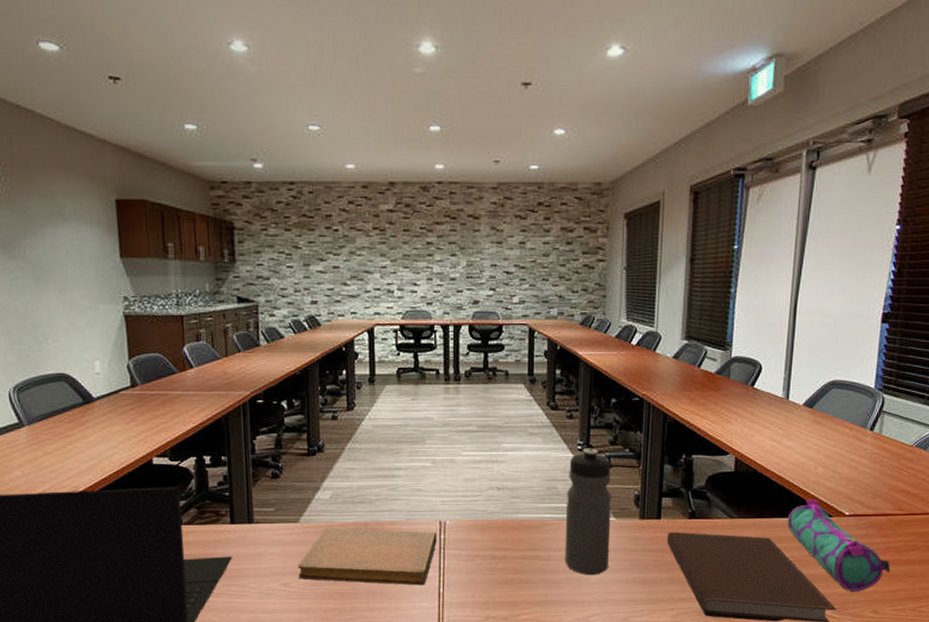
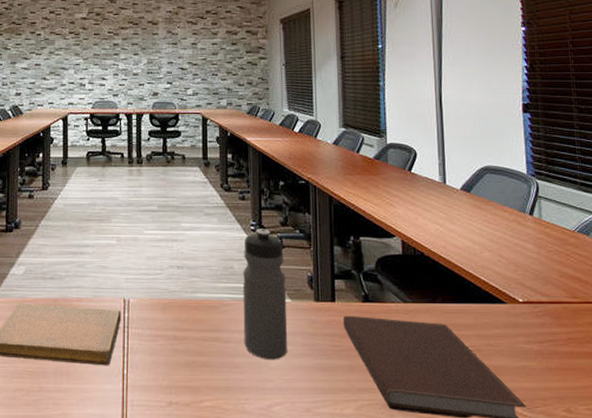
pencil case: present [787,499,891,593] -> none [461,284,576,388]

